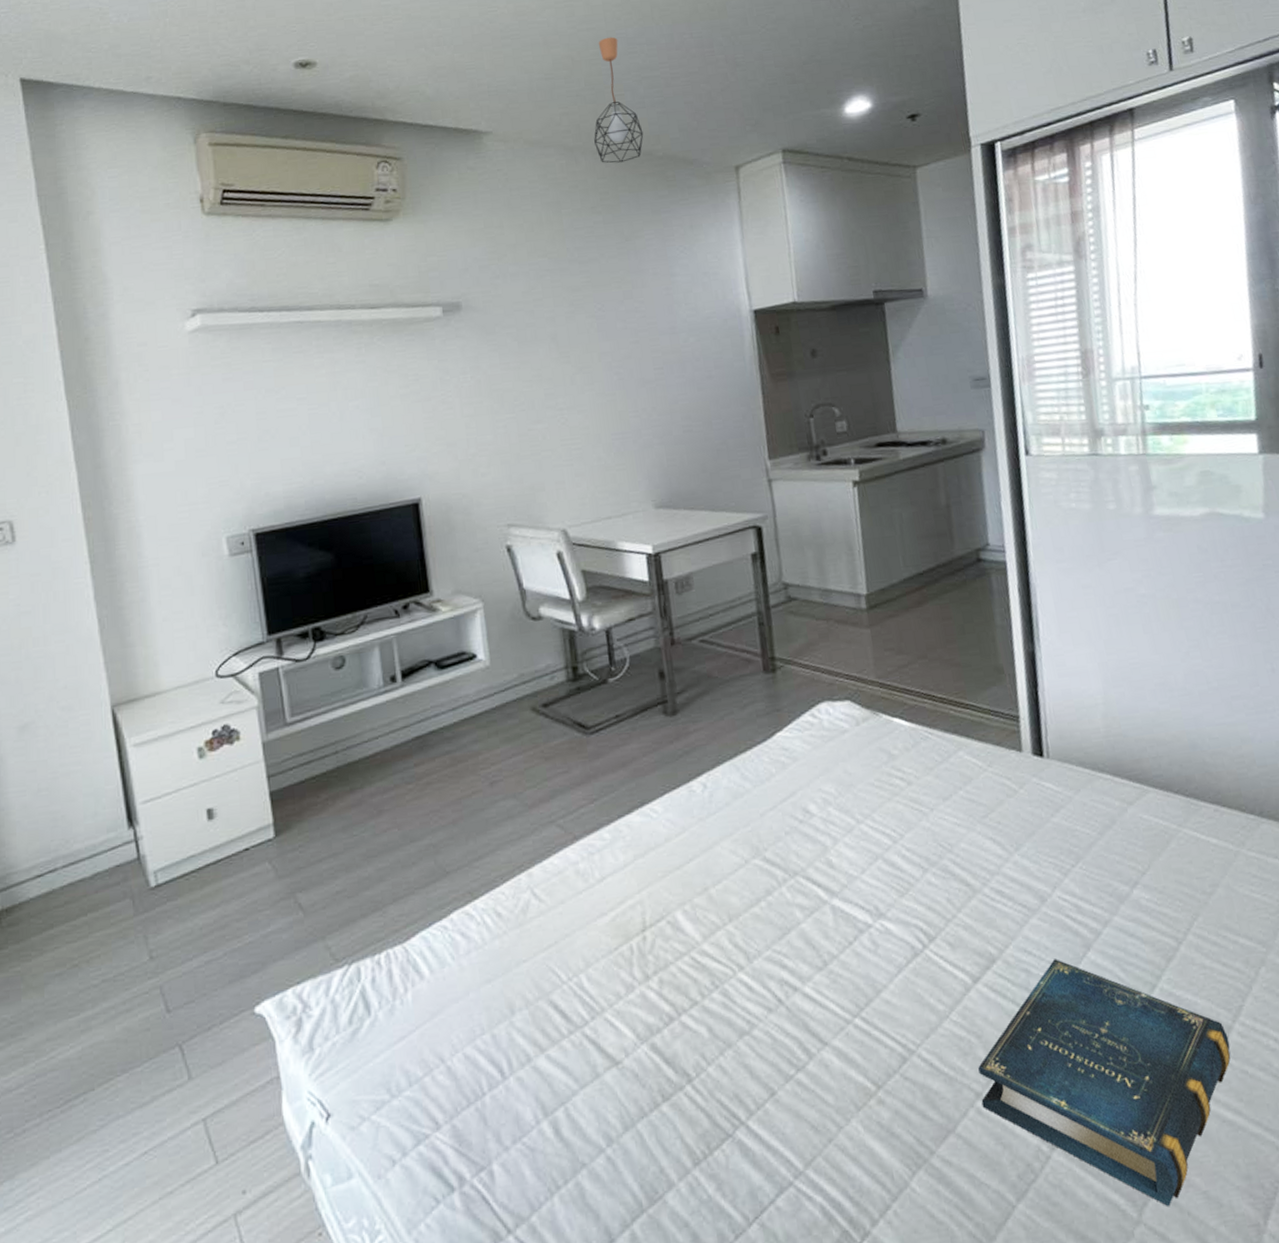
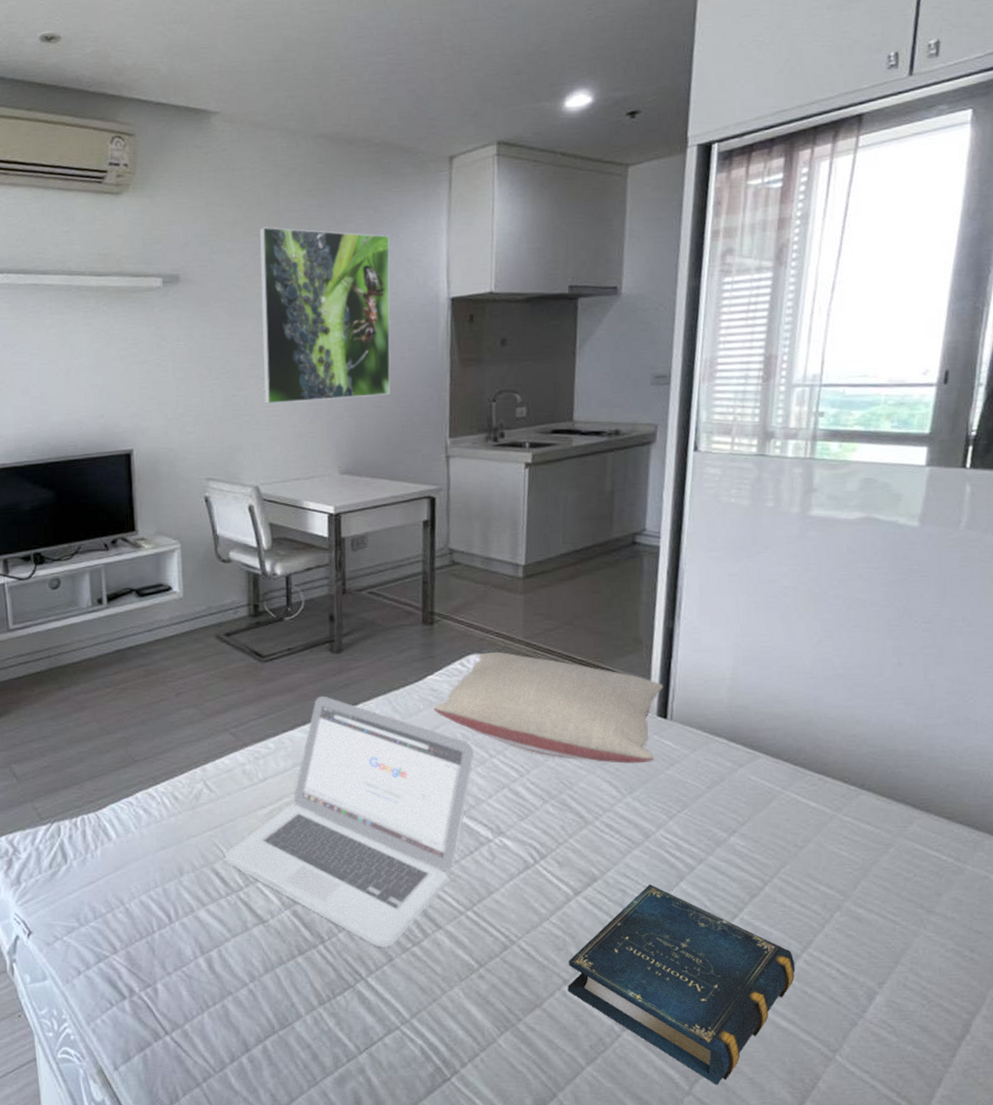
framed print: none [543,247,701,437] -> present [259,227,391,405]
laptop: none [563,768,840,1079] -> present [225,696,474,948]
pendant light: present [594,37,644,163] -> none [316,20,364,148]
pillow: none [787,696,1037,817] -> present [434,651,664,764]

